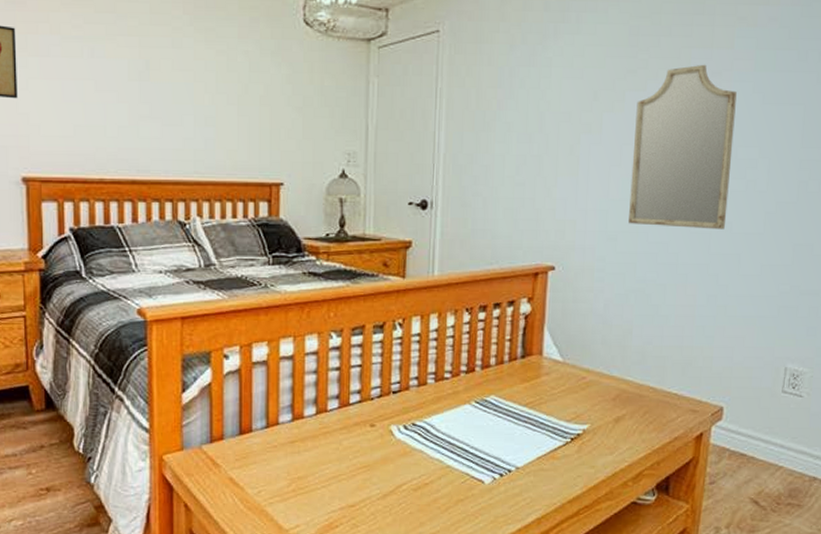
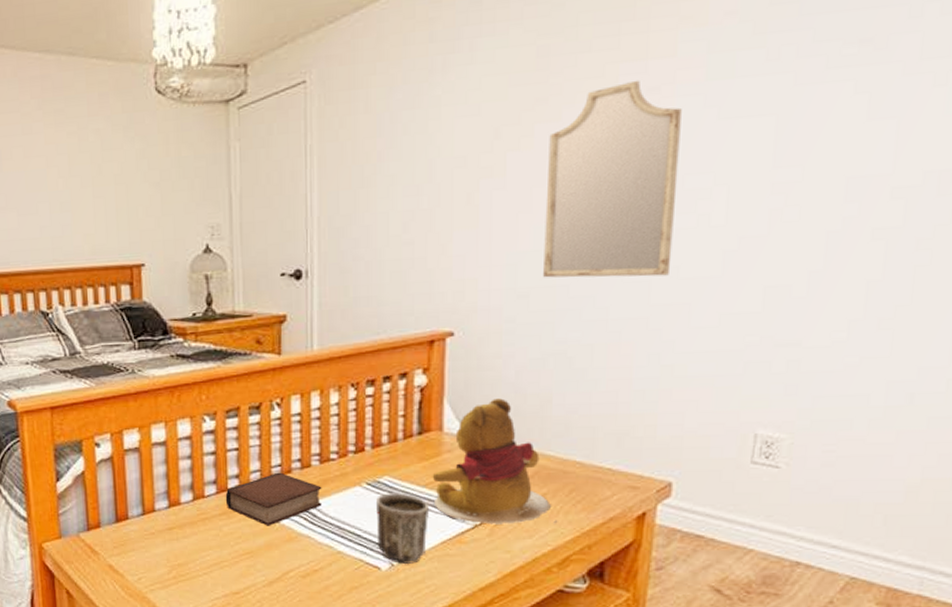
book: none [346,389,436,441] -> present [225,472,323,526]
mug: none [482,411,528,479] -> present [376,493,429,565]
teddy bear: none [532,328,634,442] -> present [432,398,558,525]

